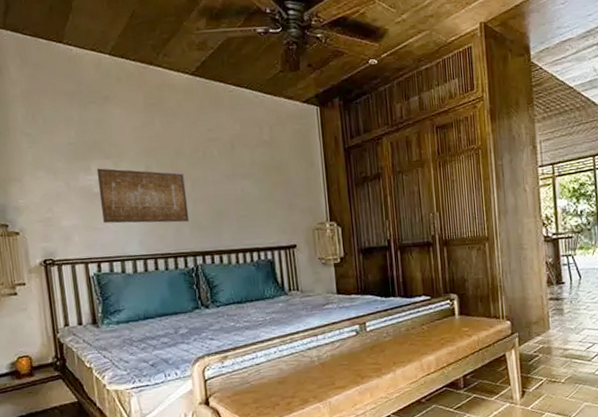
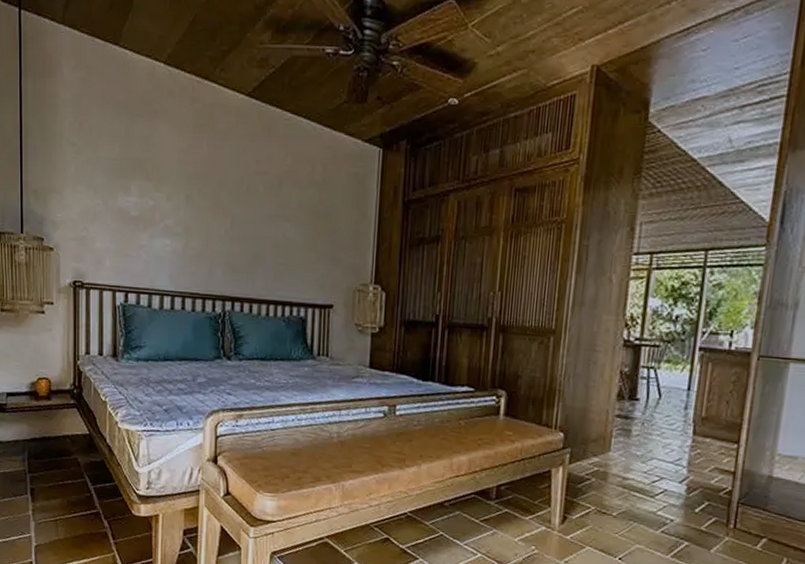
wall art: present [96,168,190,224] -> none [135,190,225,262]

